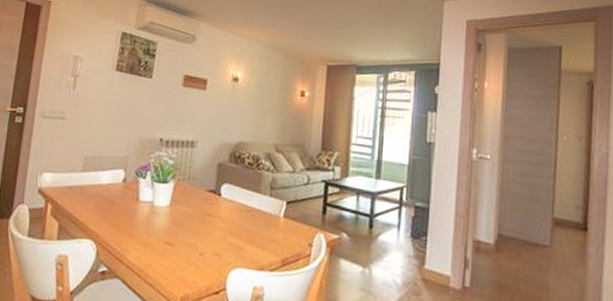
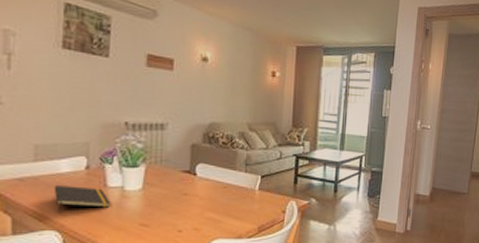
notepad: none [94,195,141,223] -> present [53,185,111,213]

